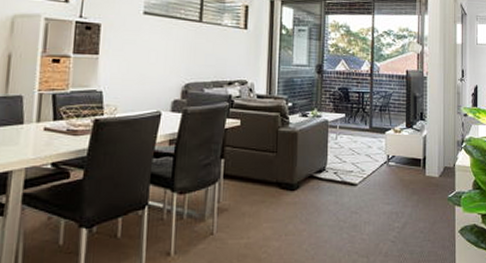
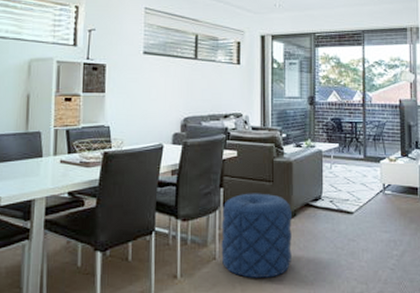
pouf: none [219,164,295,254] -> present [221,193,292,278]

